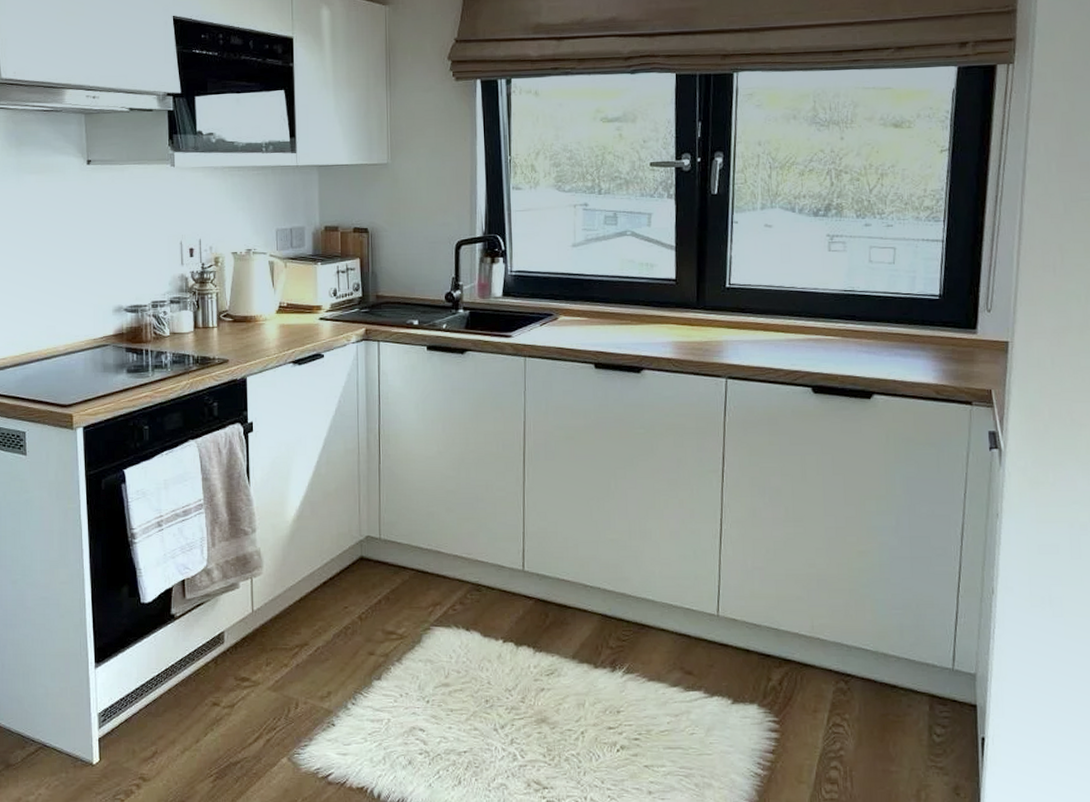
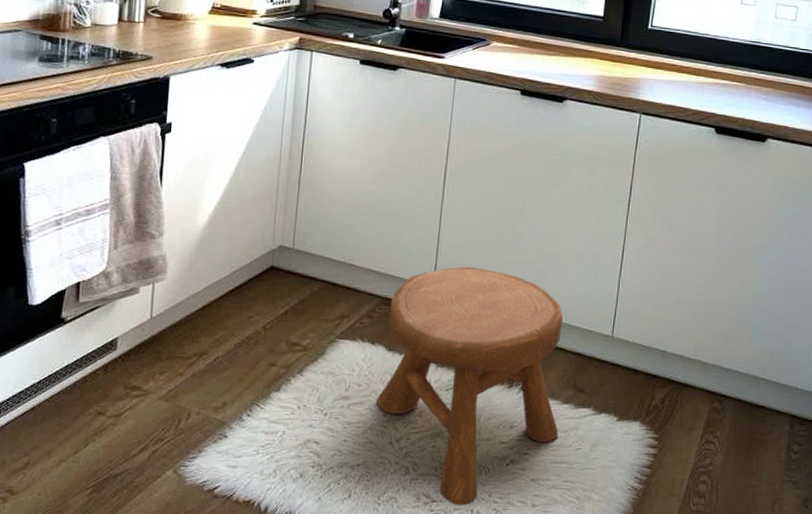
stool: none [477,549,670,793] -> present [376,267,563,506]

